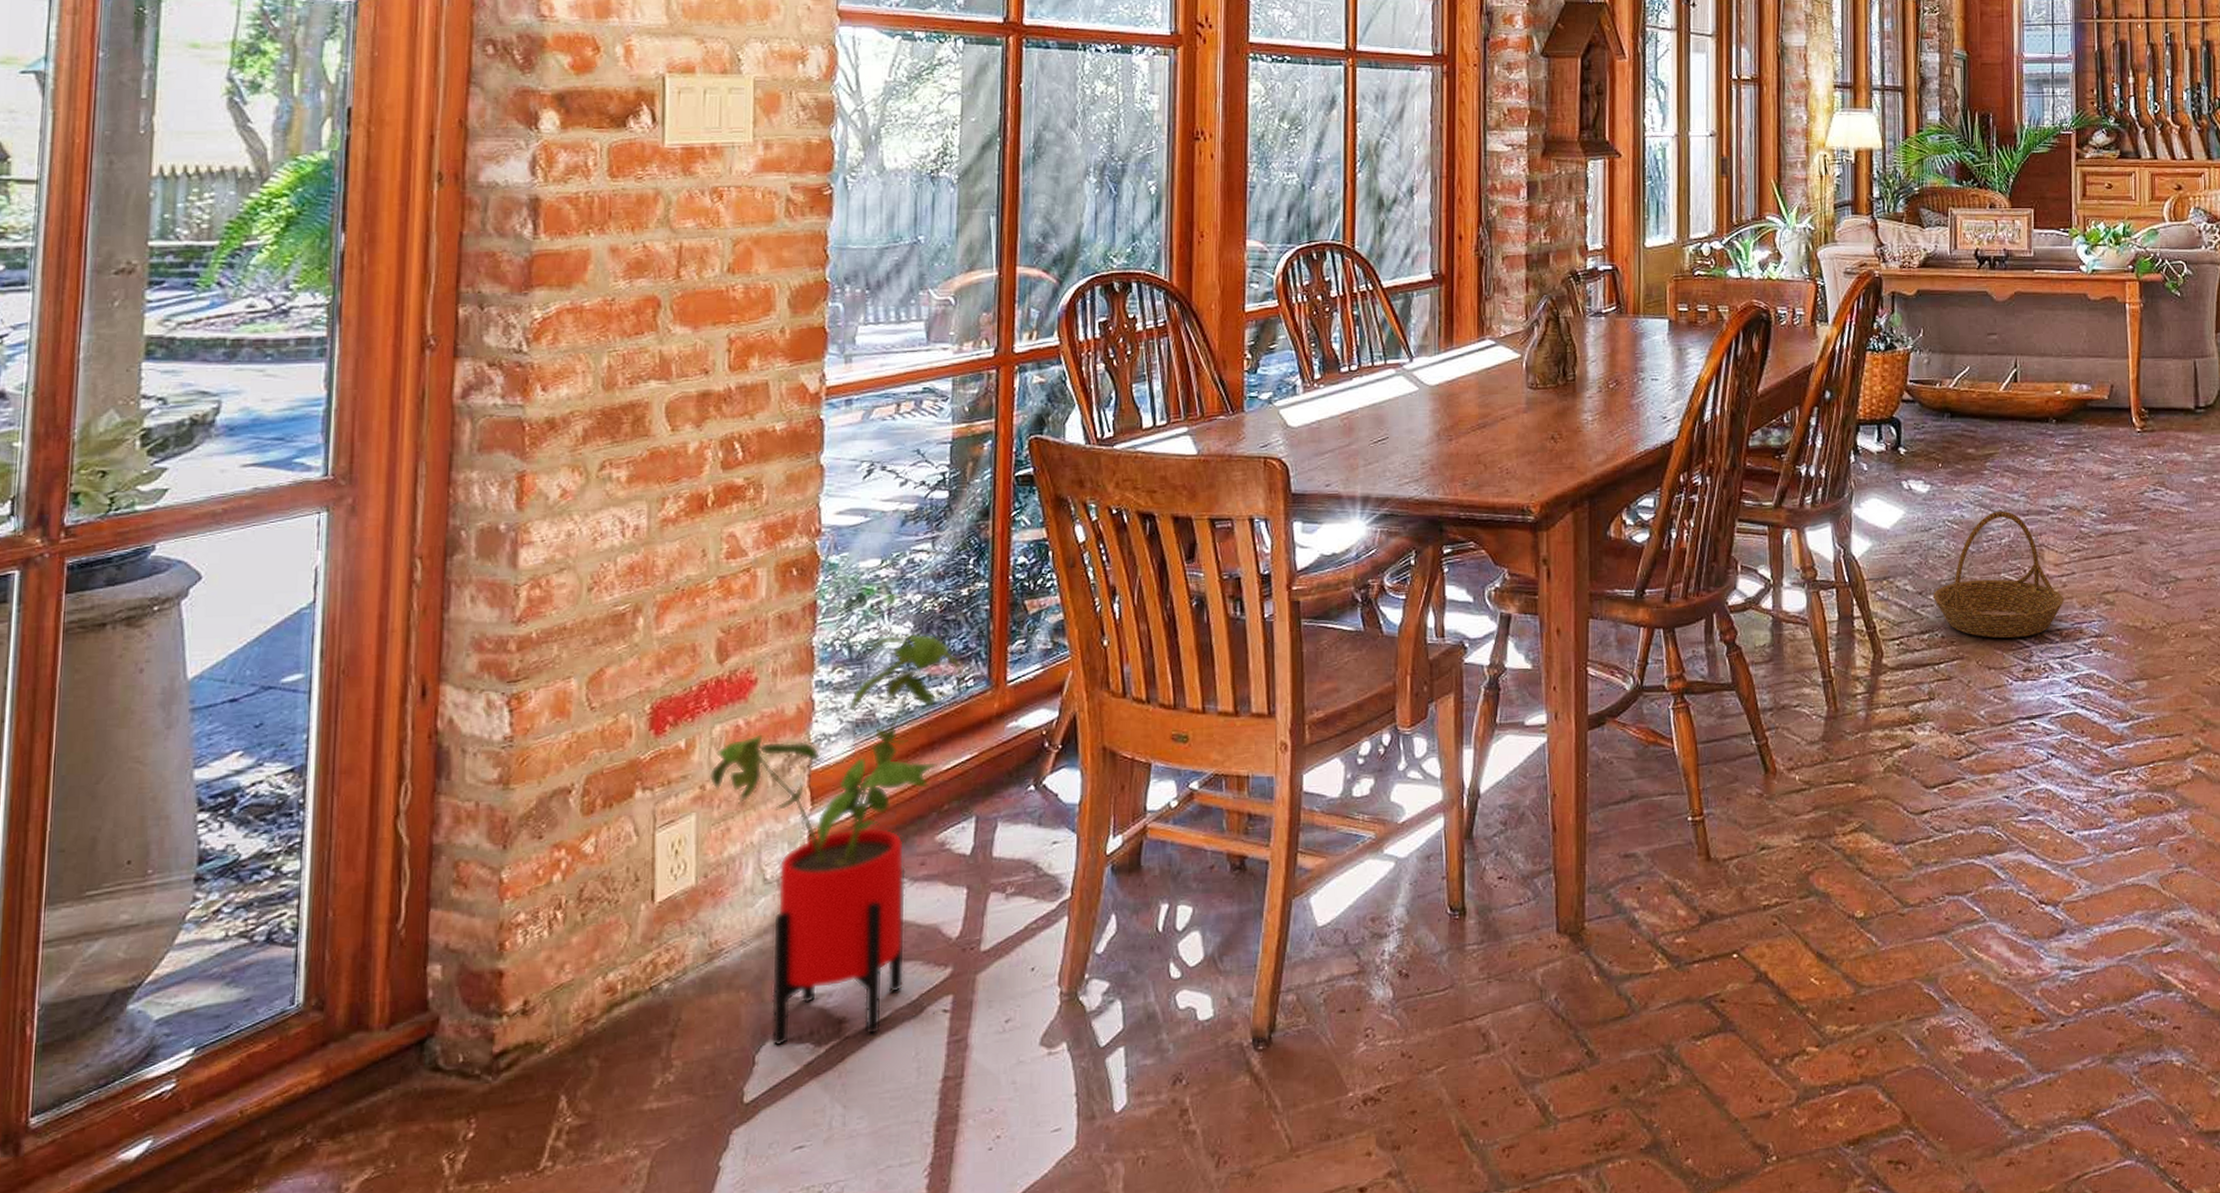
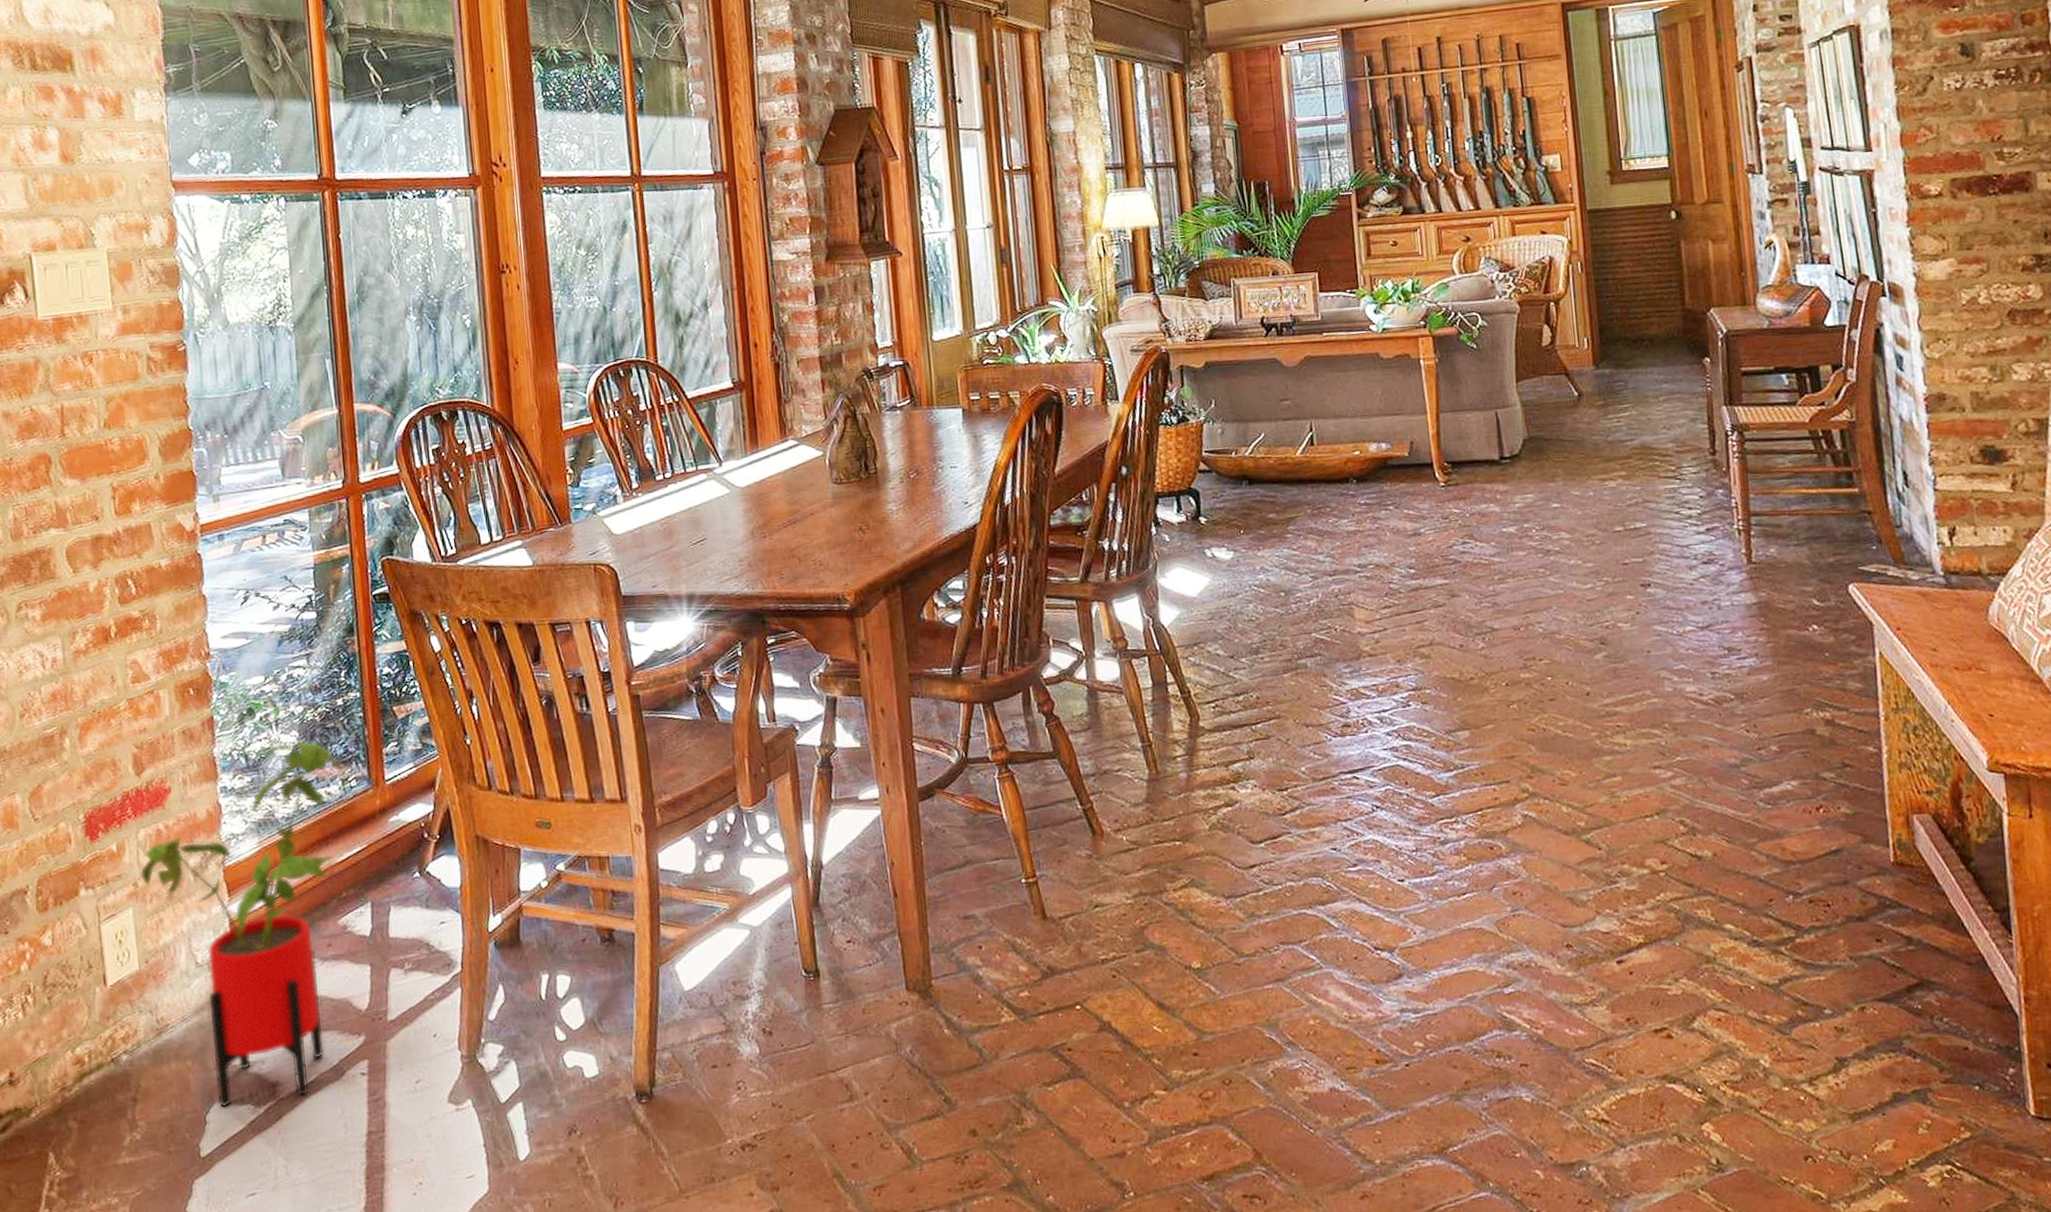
basket: present [1934,510,2064,639] -> none [1245,572,1378,697]

